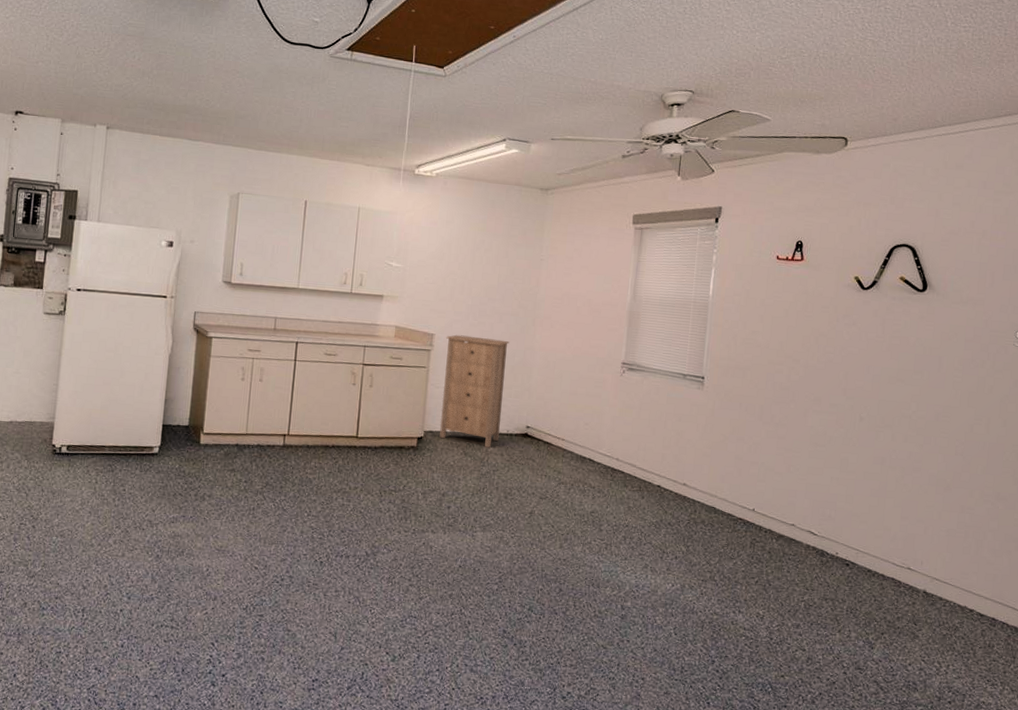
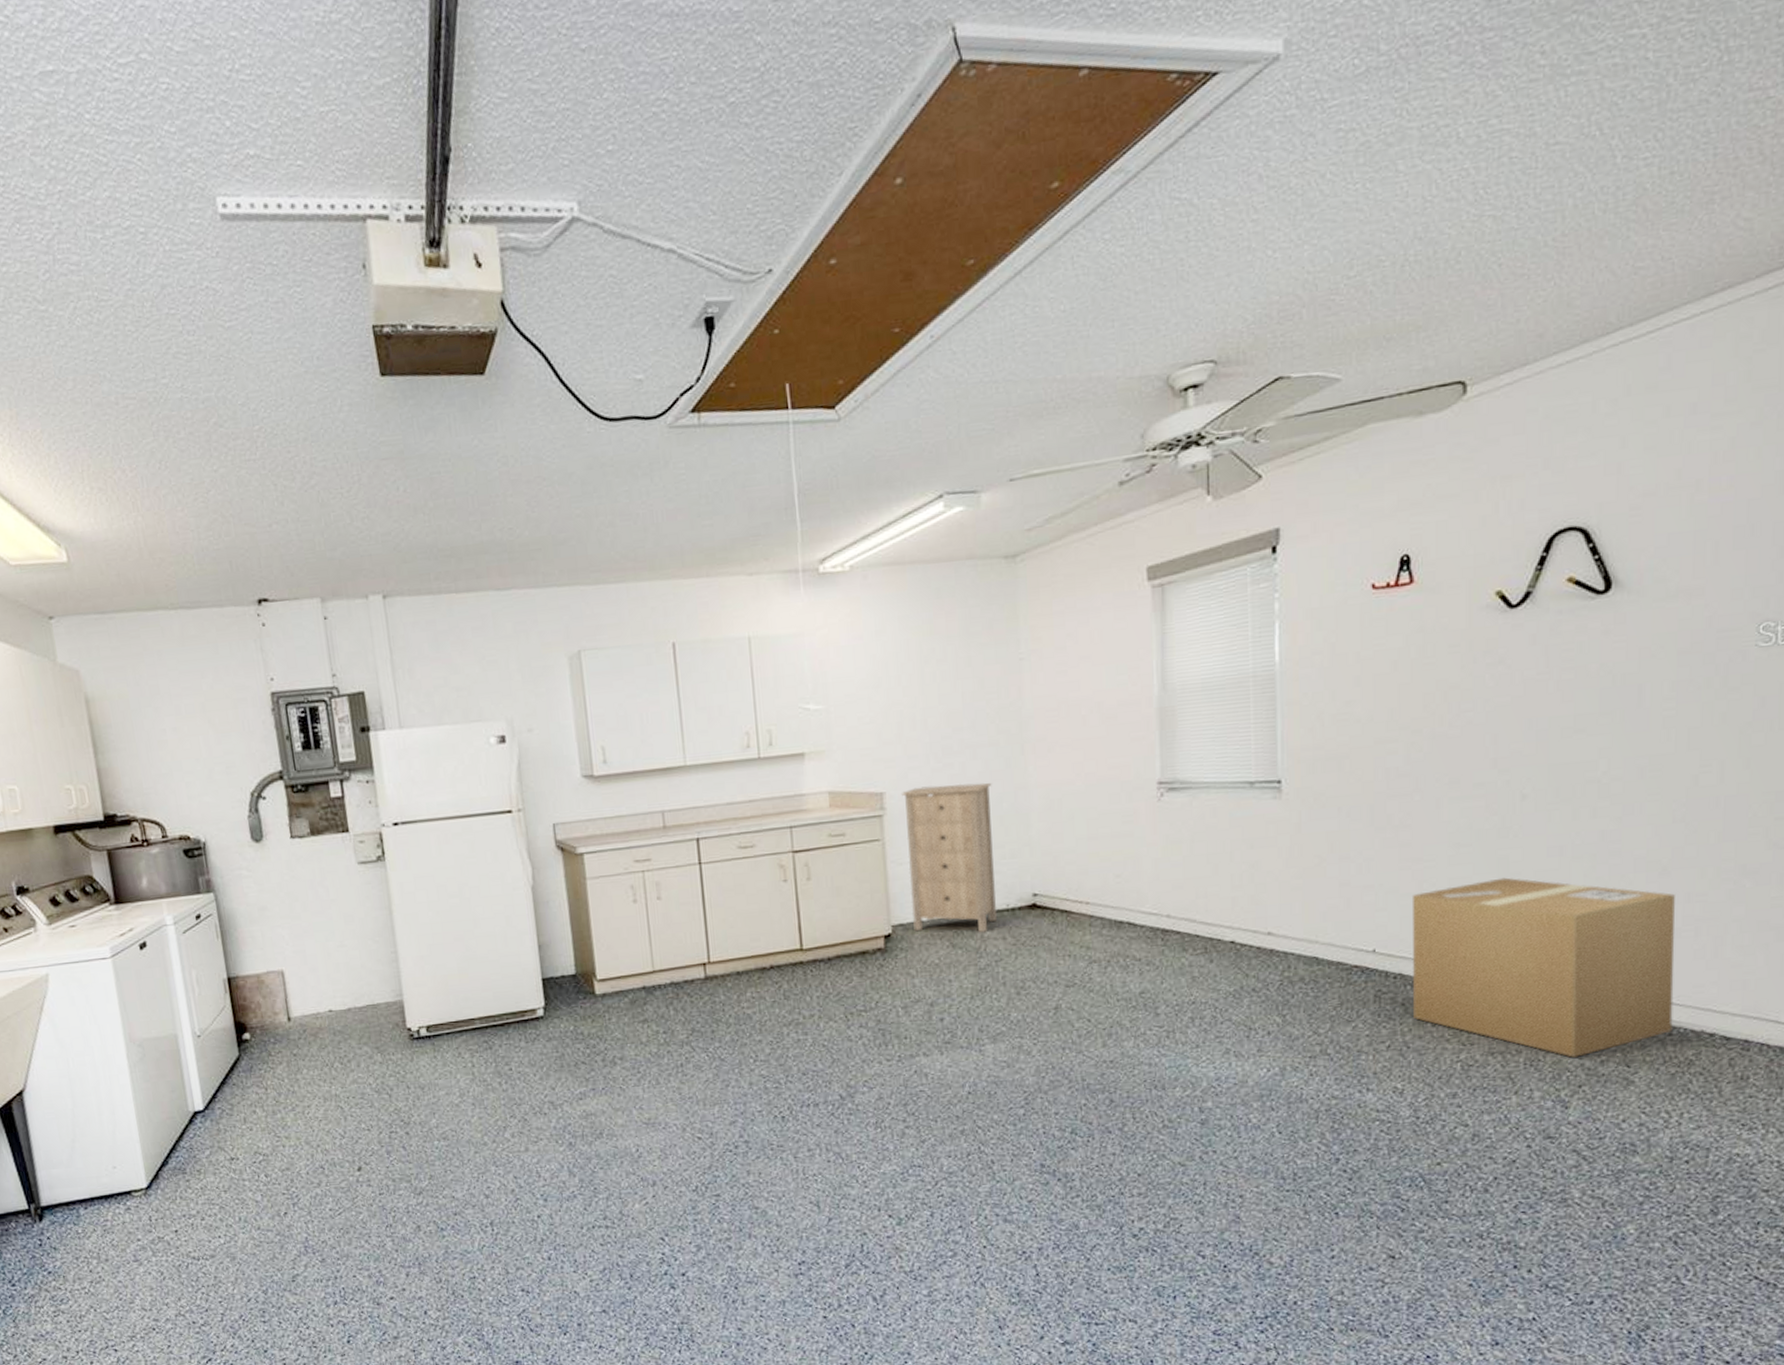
cardboard box: none [775,472,953,612] -> present [1411,877,1675,1058]

